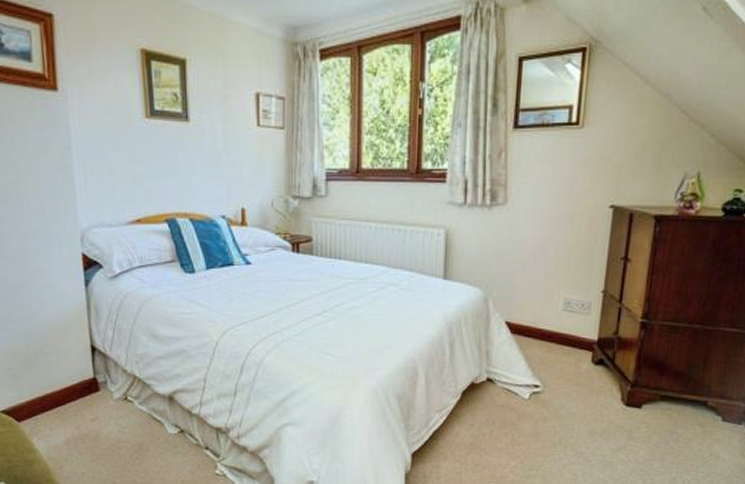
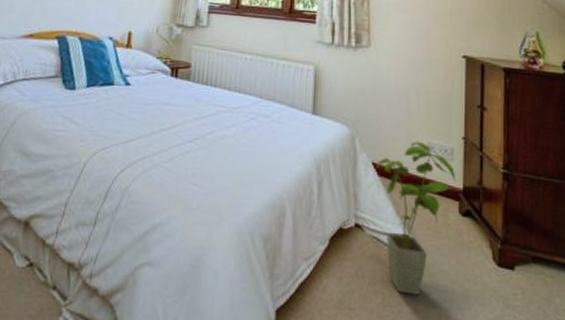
house plant: none [510,297,591,435] -> present [376,141,456,296]

